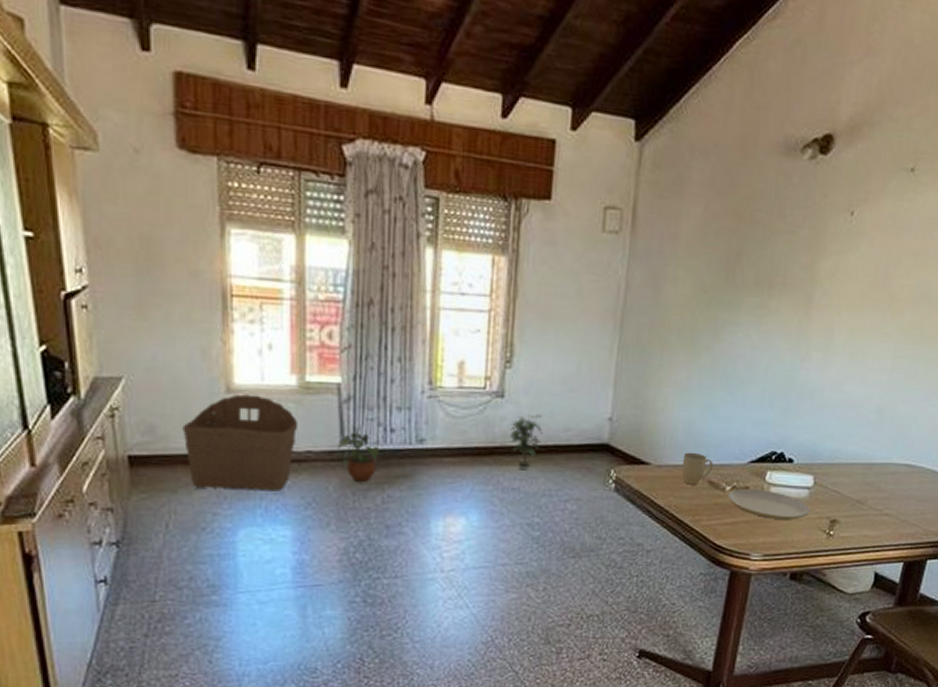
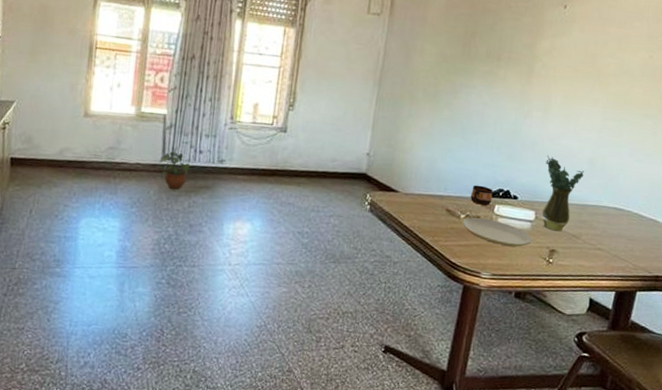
wicker basket: present [182,394,299,491] -> none [50,118,133,192]
potted plant: present [510,414,543,469] -> none [289,146,315,189]
mug: present [681,452,714,485] -> none [424,184,451,212]
cup: none [737,448,764,473] -> present [470,185,493,206]
vase: none [821,406,872,498] -> present [541,155,585,232]

